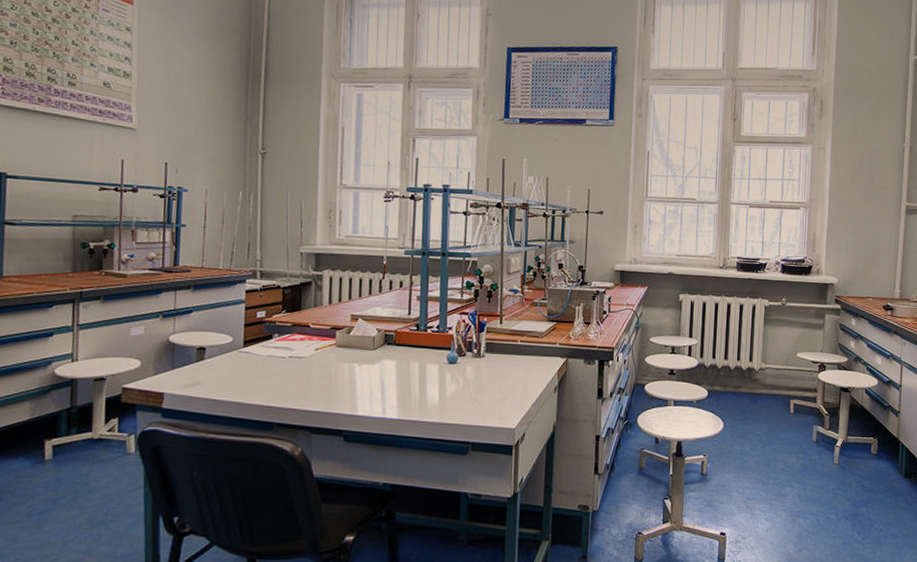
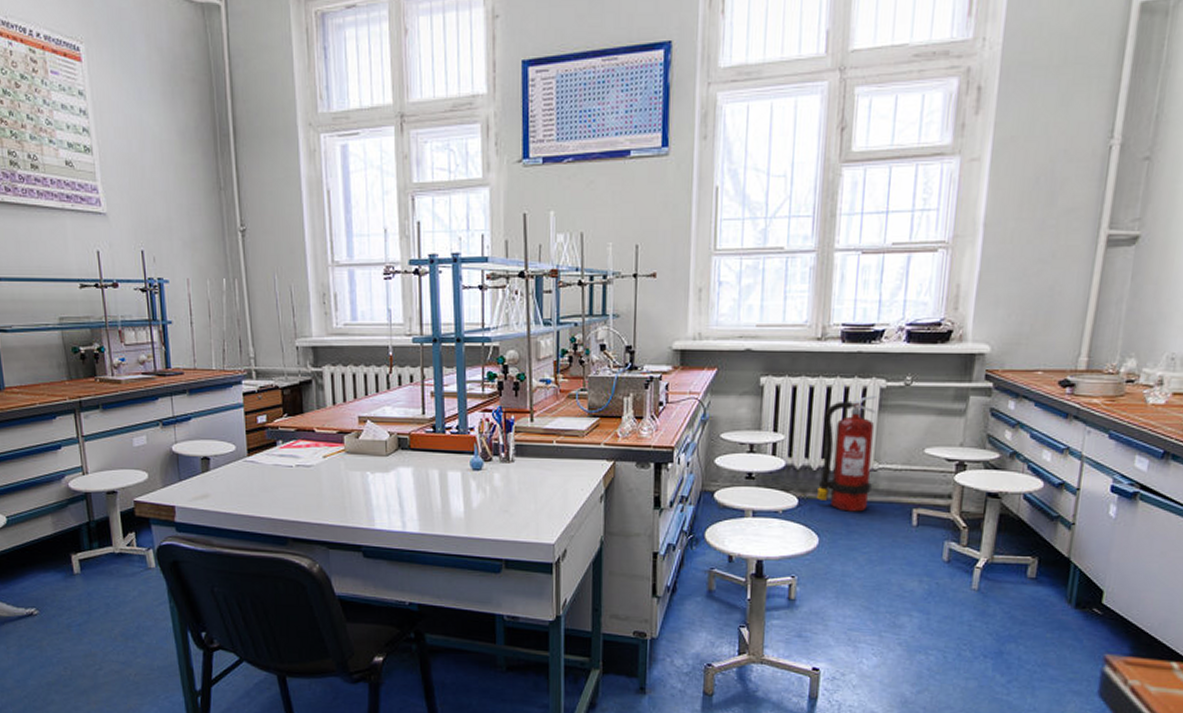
fire extinguisher: none [722,311,763,402] -> present [817,395,878,512]

